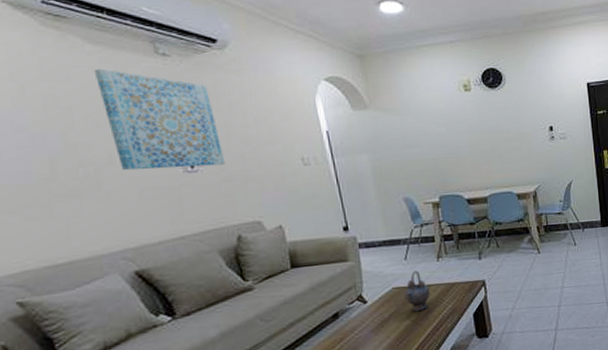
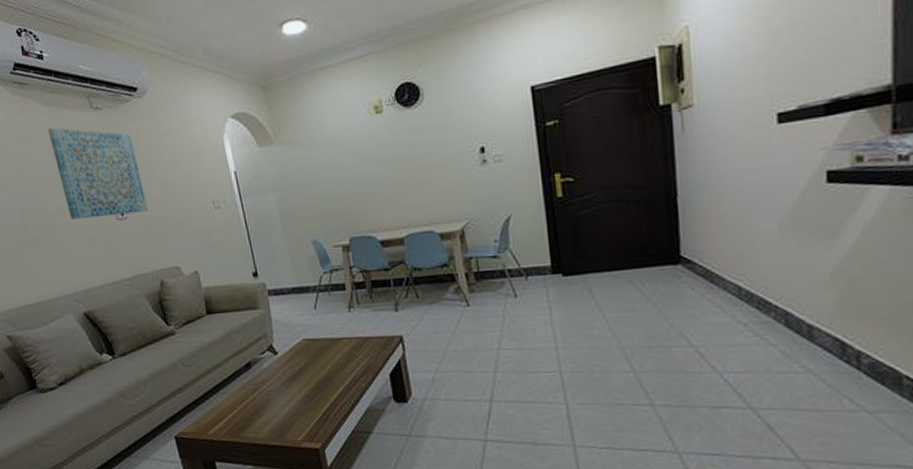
teapot: present [404,270,430,311] -> none [315,321,341,366]

